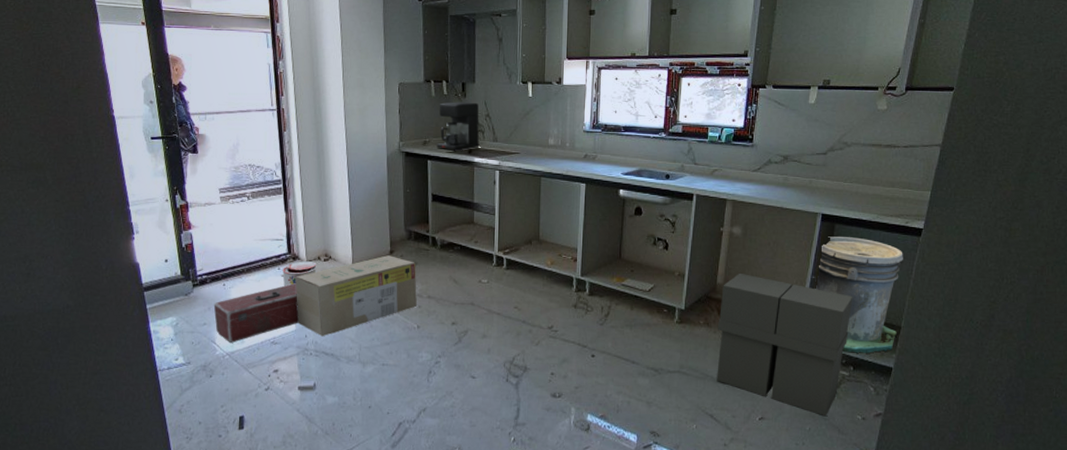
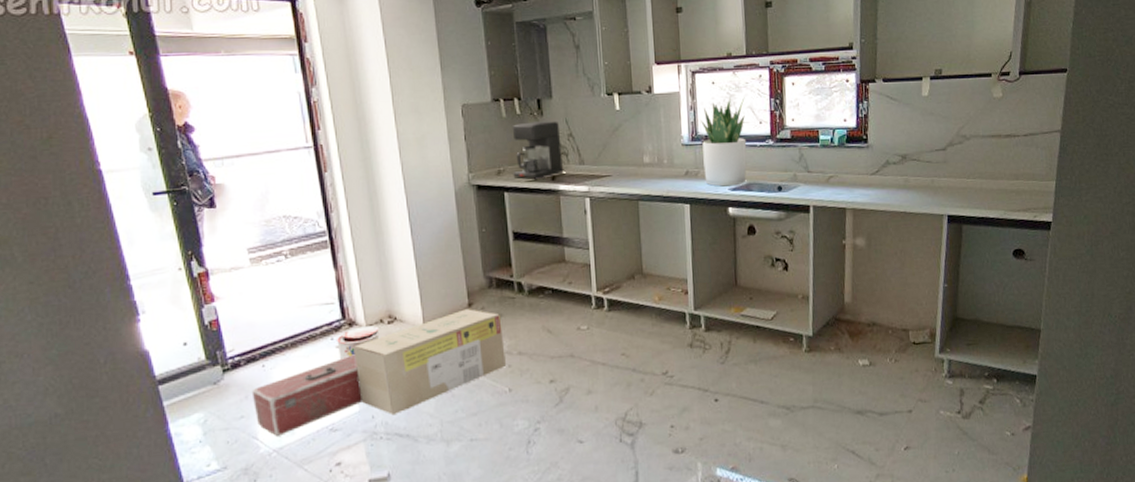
planter: none [601,93,644,171] -> present [701,97,747,187]
cardboard boxes: present [717,272,853,417] -> none [849,288,989,437]
bucket: present [814,236,903,353] -> none [947,237,1037,364]

